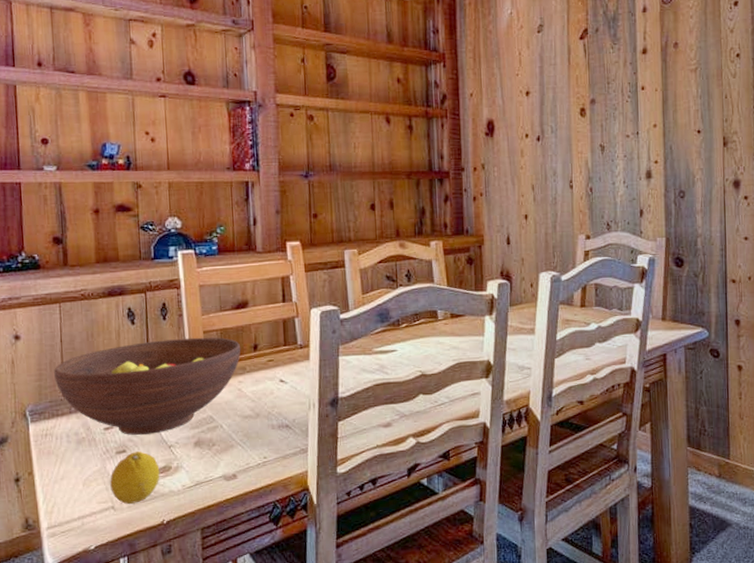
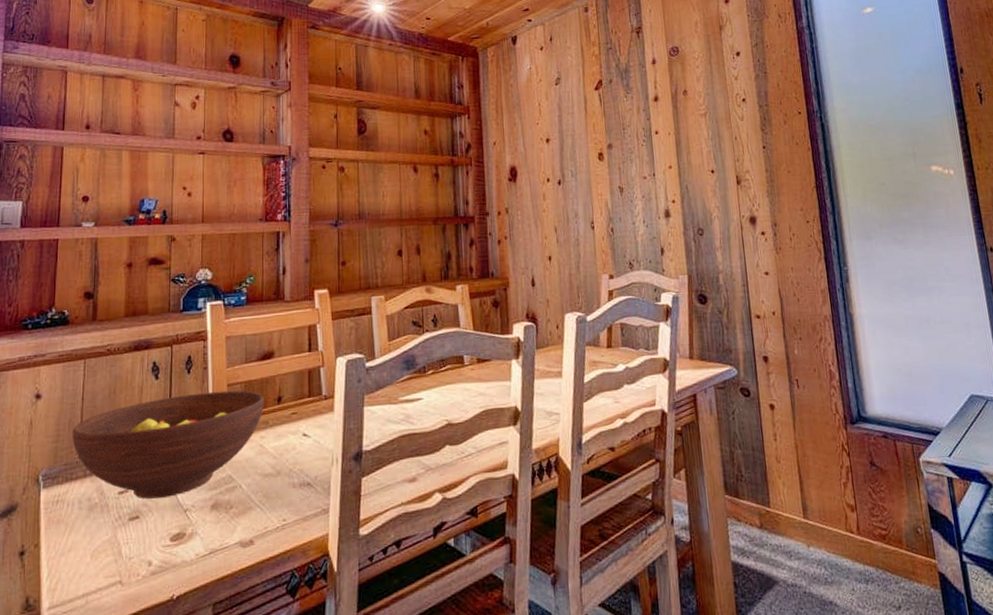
fruit: present [110,451,160,505] -> none [120,517,173,579]

